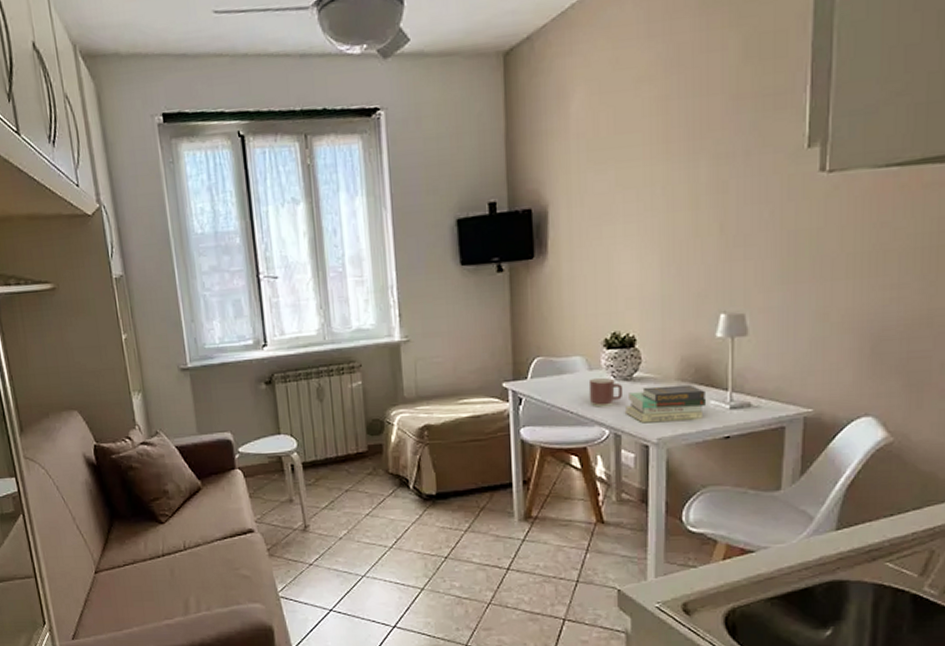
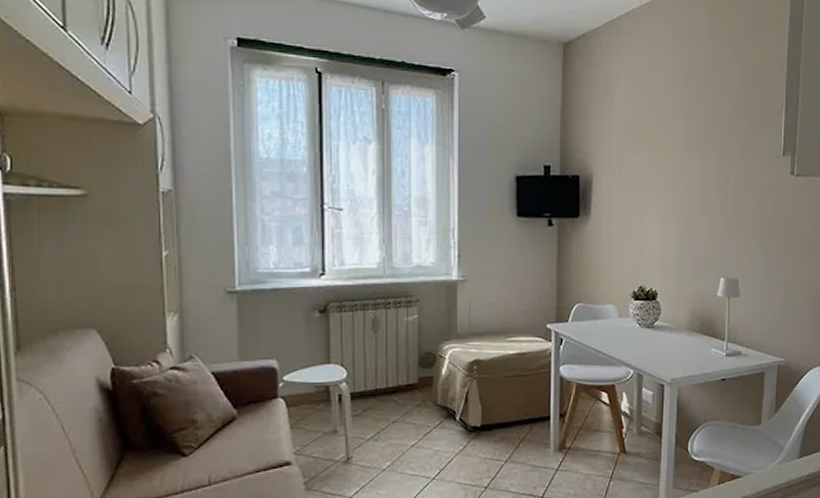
mug: present [588,377,624,407] -> none [618,324,646,350]
books: present [626,384,707,424] -> none [647,334,709,366]

